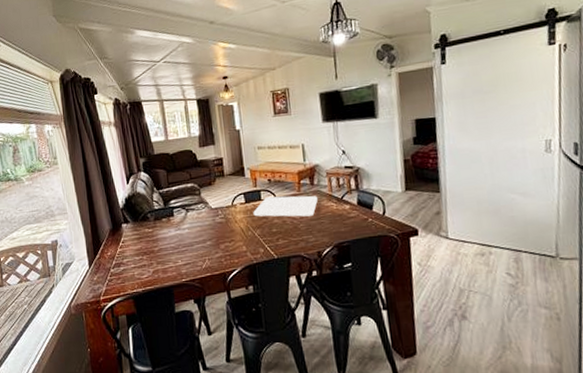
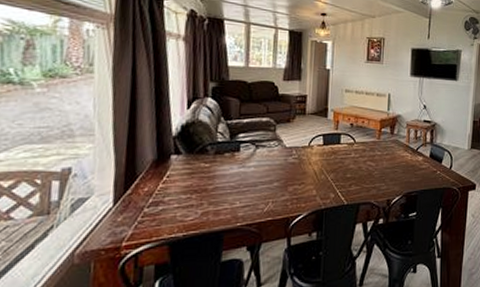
placemat: present [253,195,318,217] -> none [330,141,395,164]

